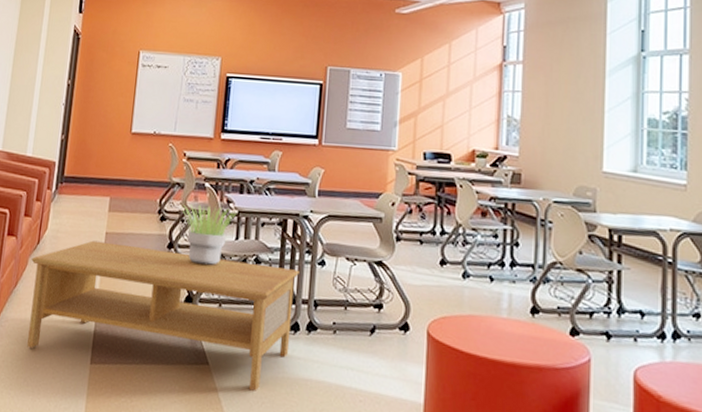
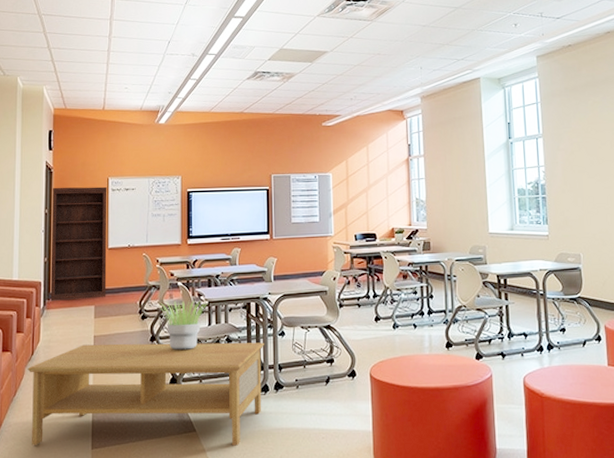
bookshelf: none [63,56,137,189] -> present [50,186,107,301]

